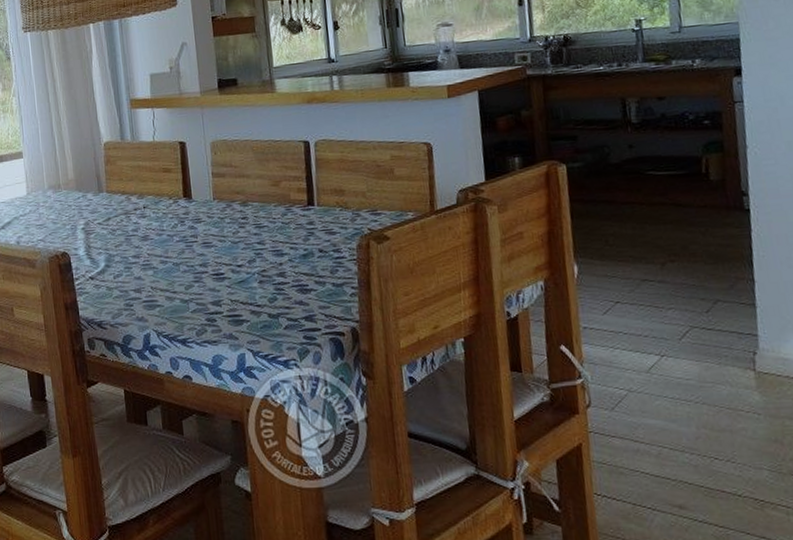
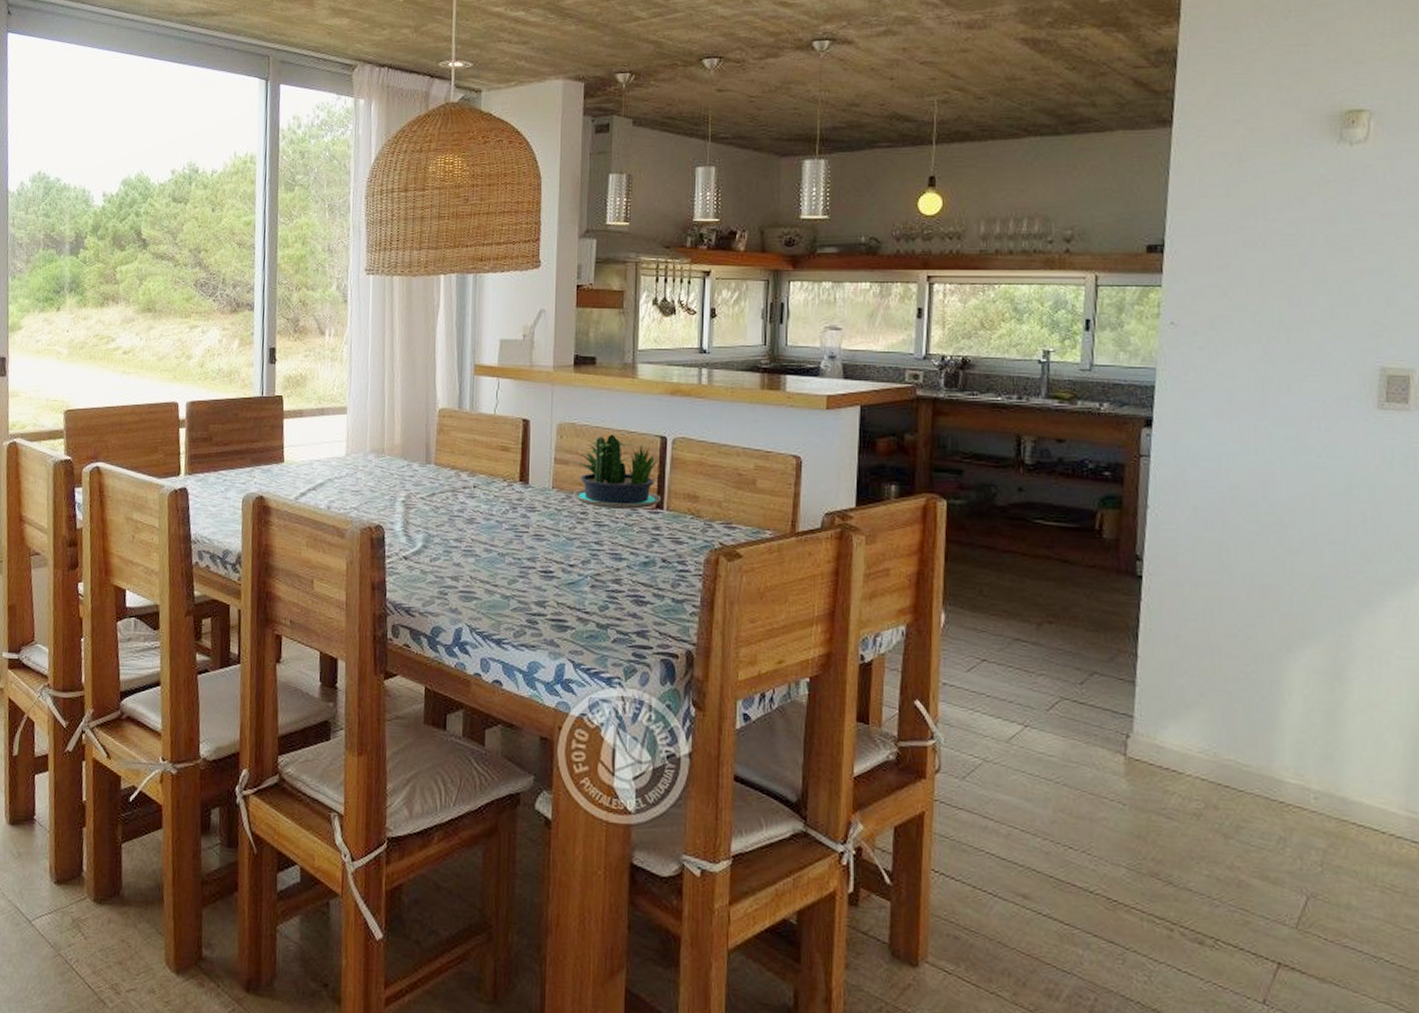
potted plant: none [226,145,311,212] -> present [570,434,660,509]

